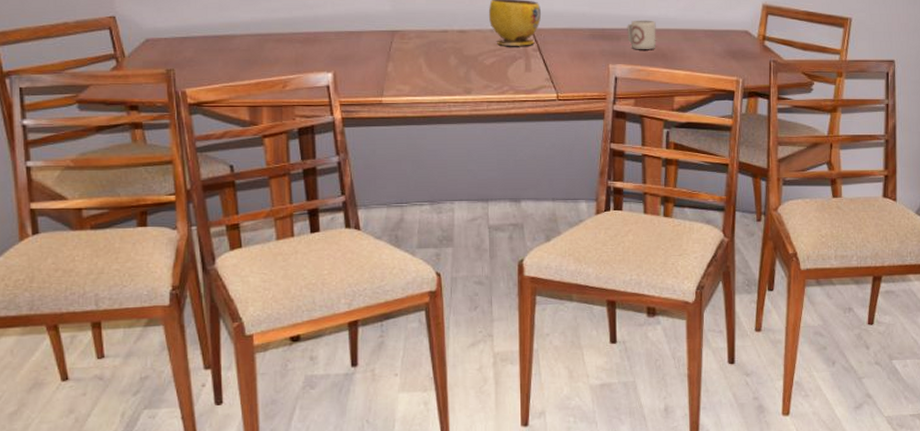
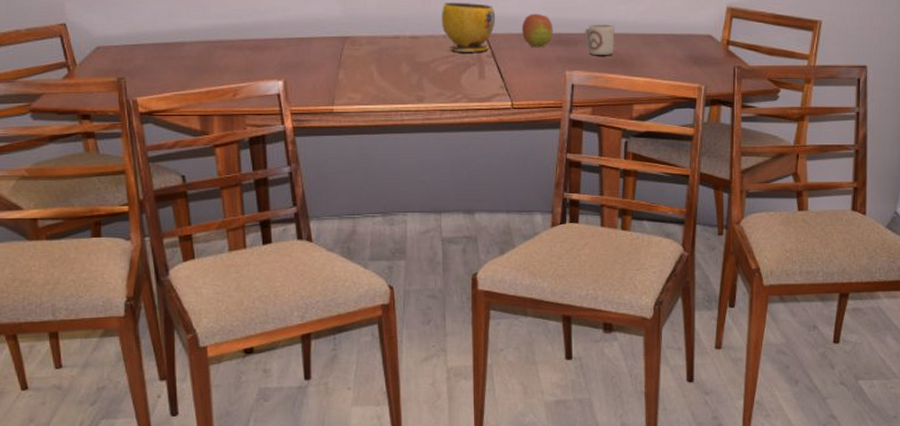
fruit: none [567,9,597,42] -> present [522,13,553,48]

